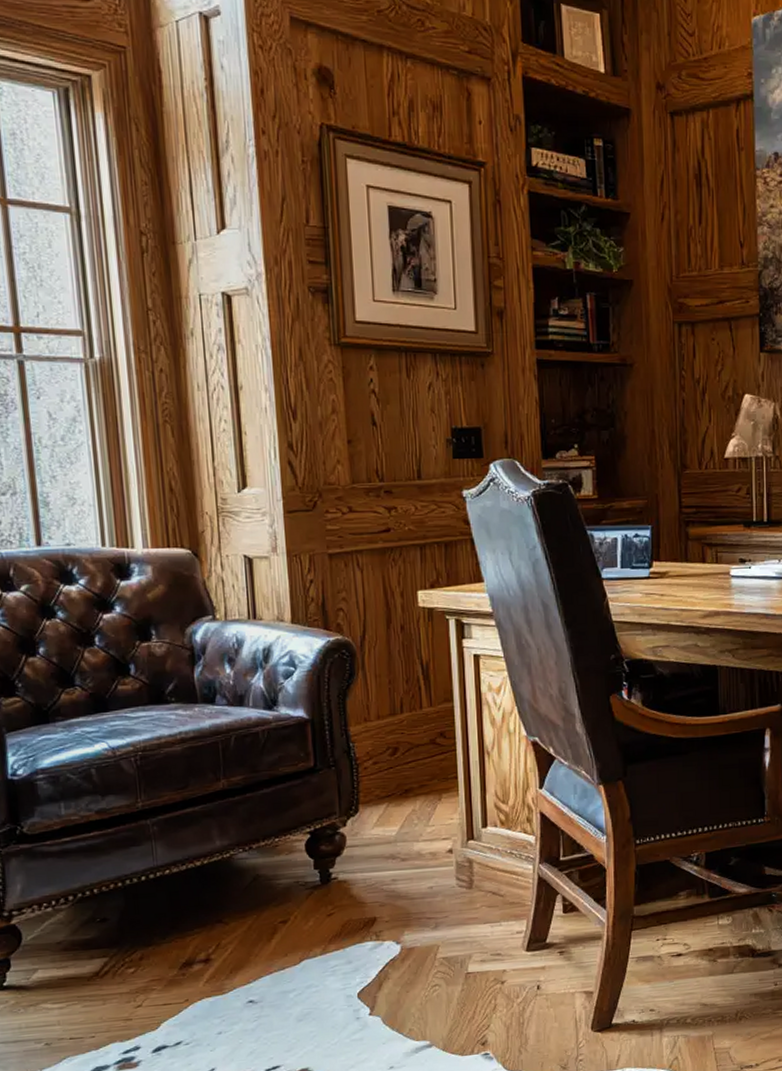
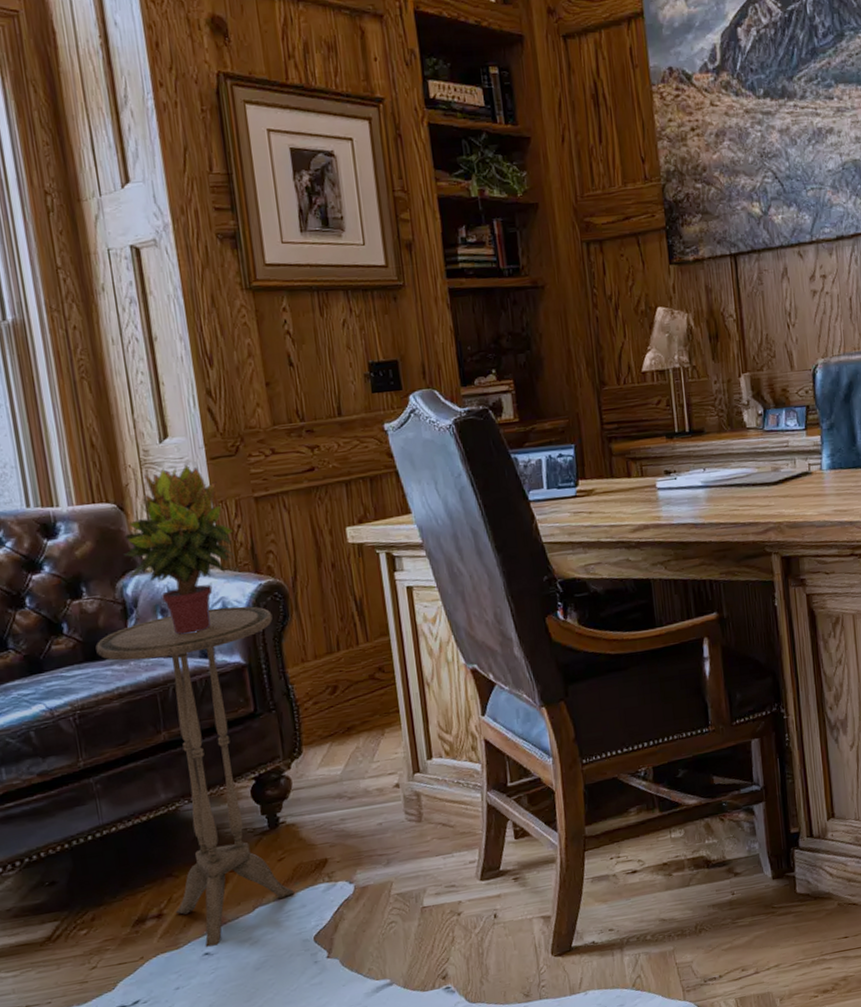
side table: none [161,661,342,995] -> present [95,606,295,947]
potted plant: none [194,515,306,685] -> present [122,464,235,635]

